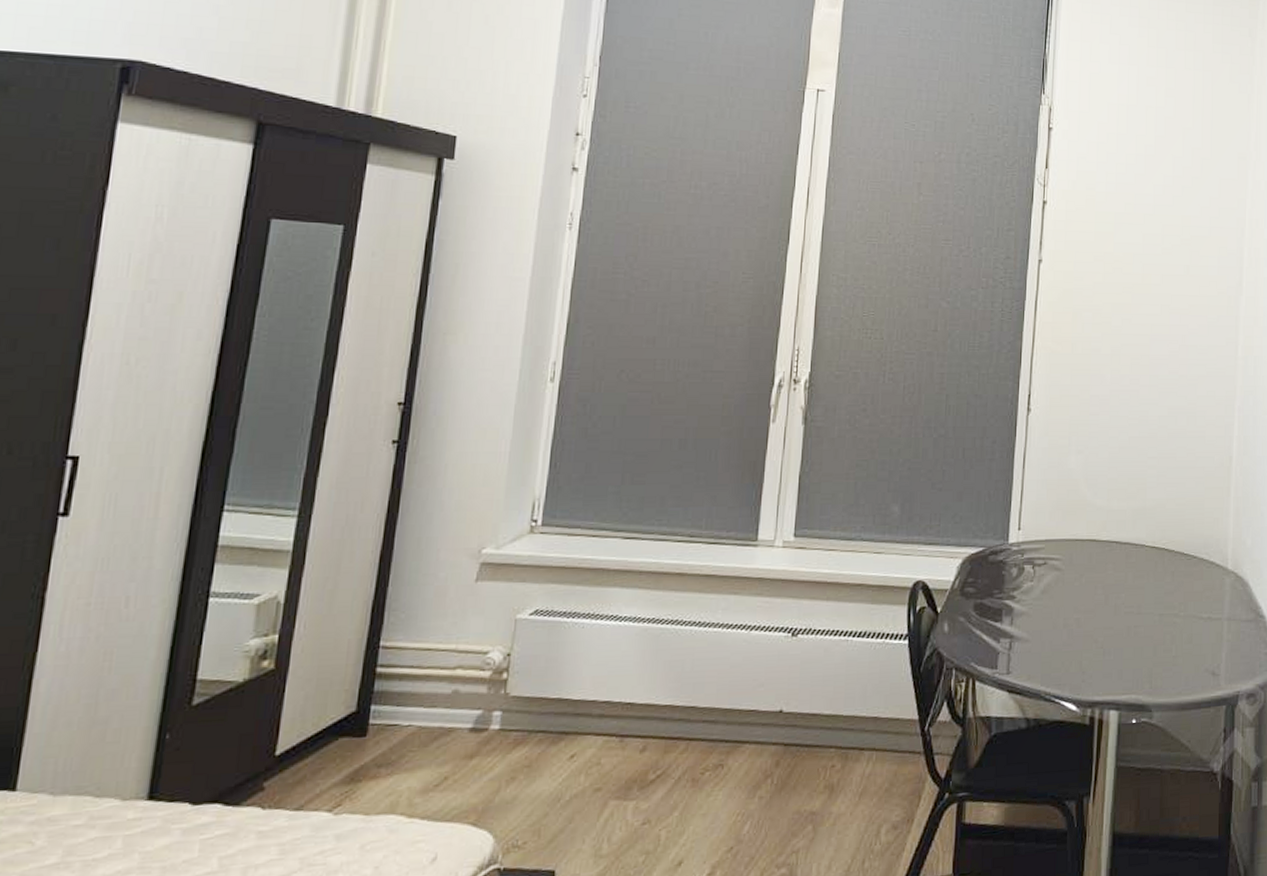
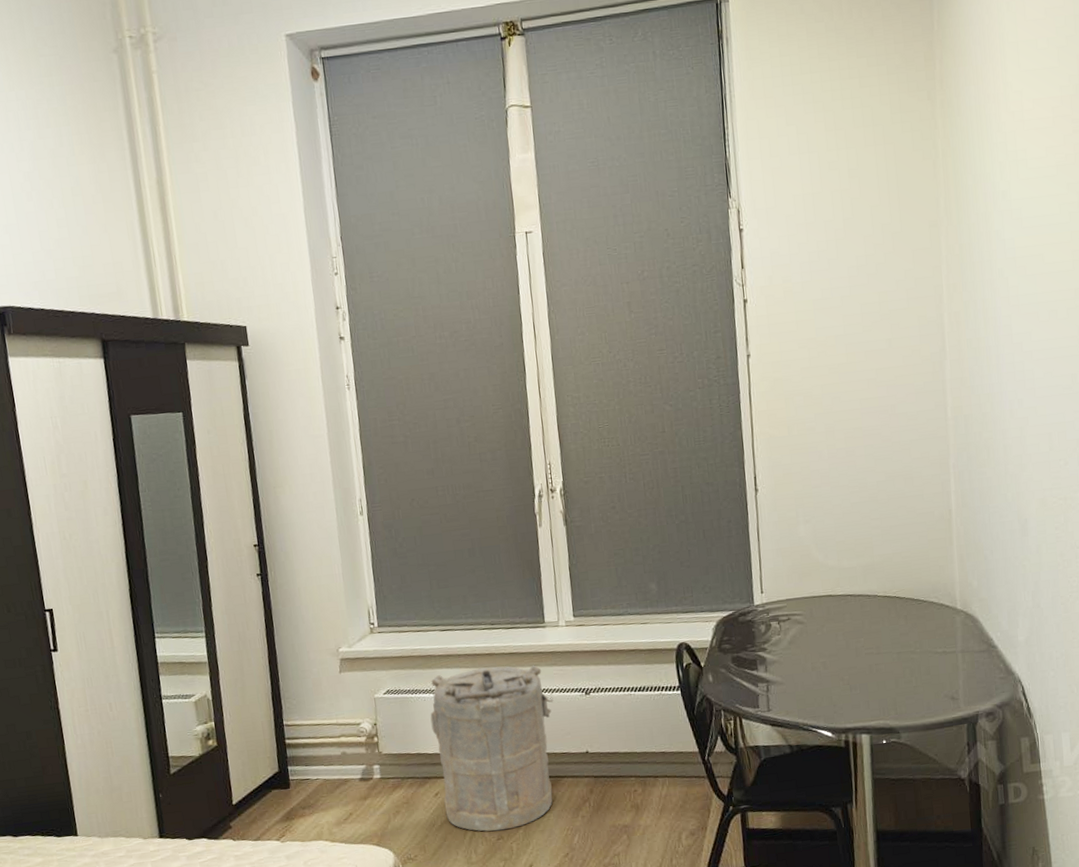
laundry hamper: none [579,590,751,813] -> present [430,665,554,832]

